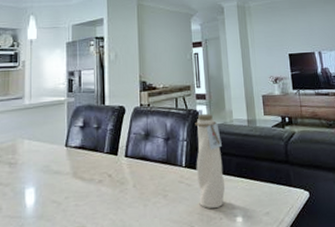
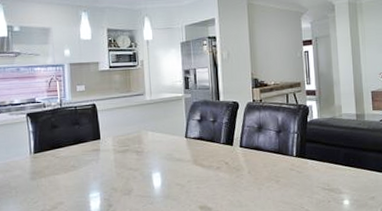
water bottle: present [195,113,226,208] -> none [305,108,334,193]

